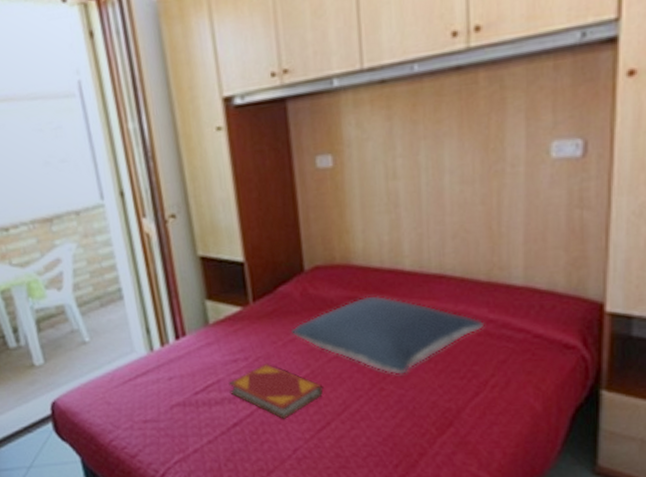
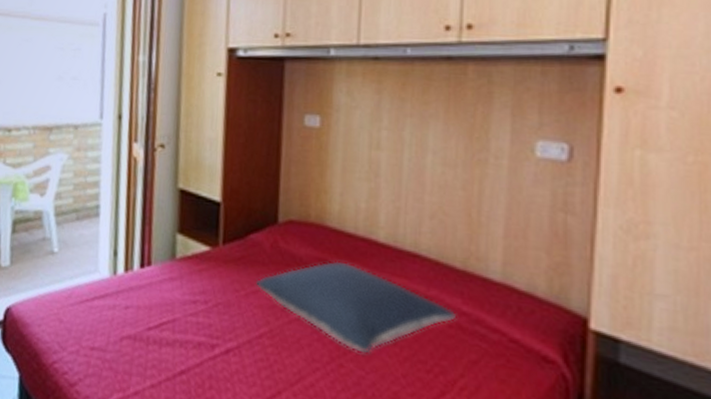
hardback book: present [228,364,323,419] -> none [183,311,278,378]

